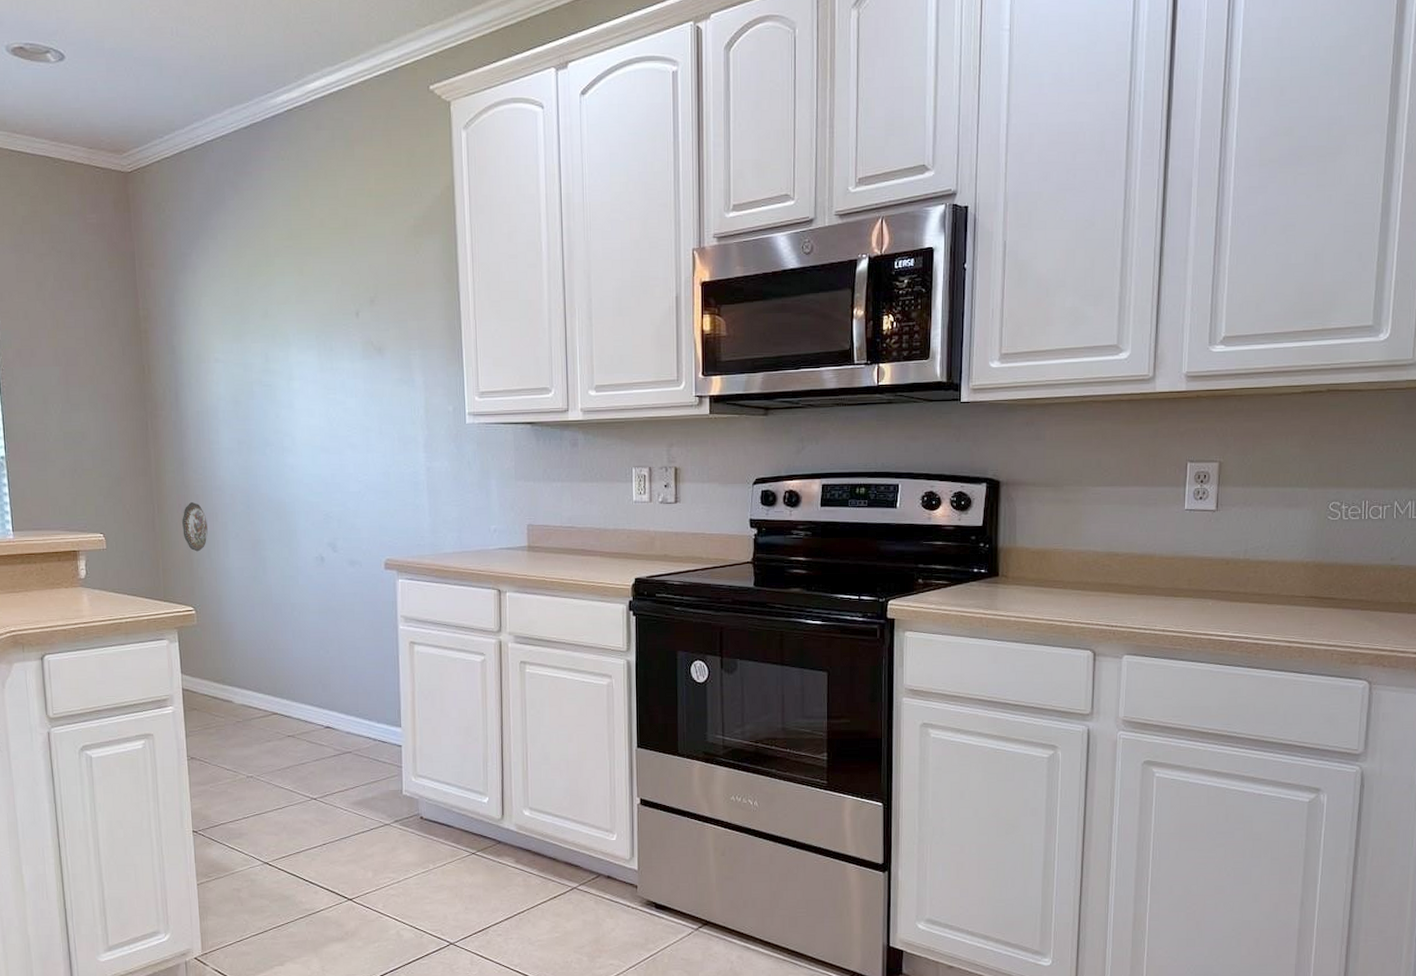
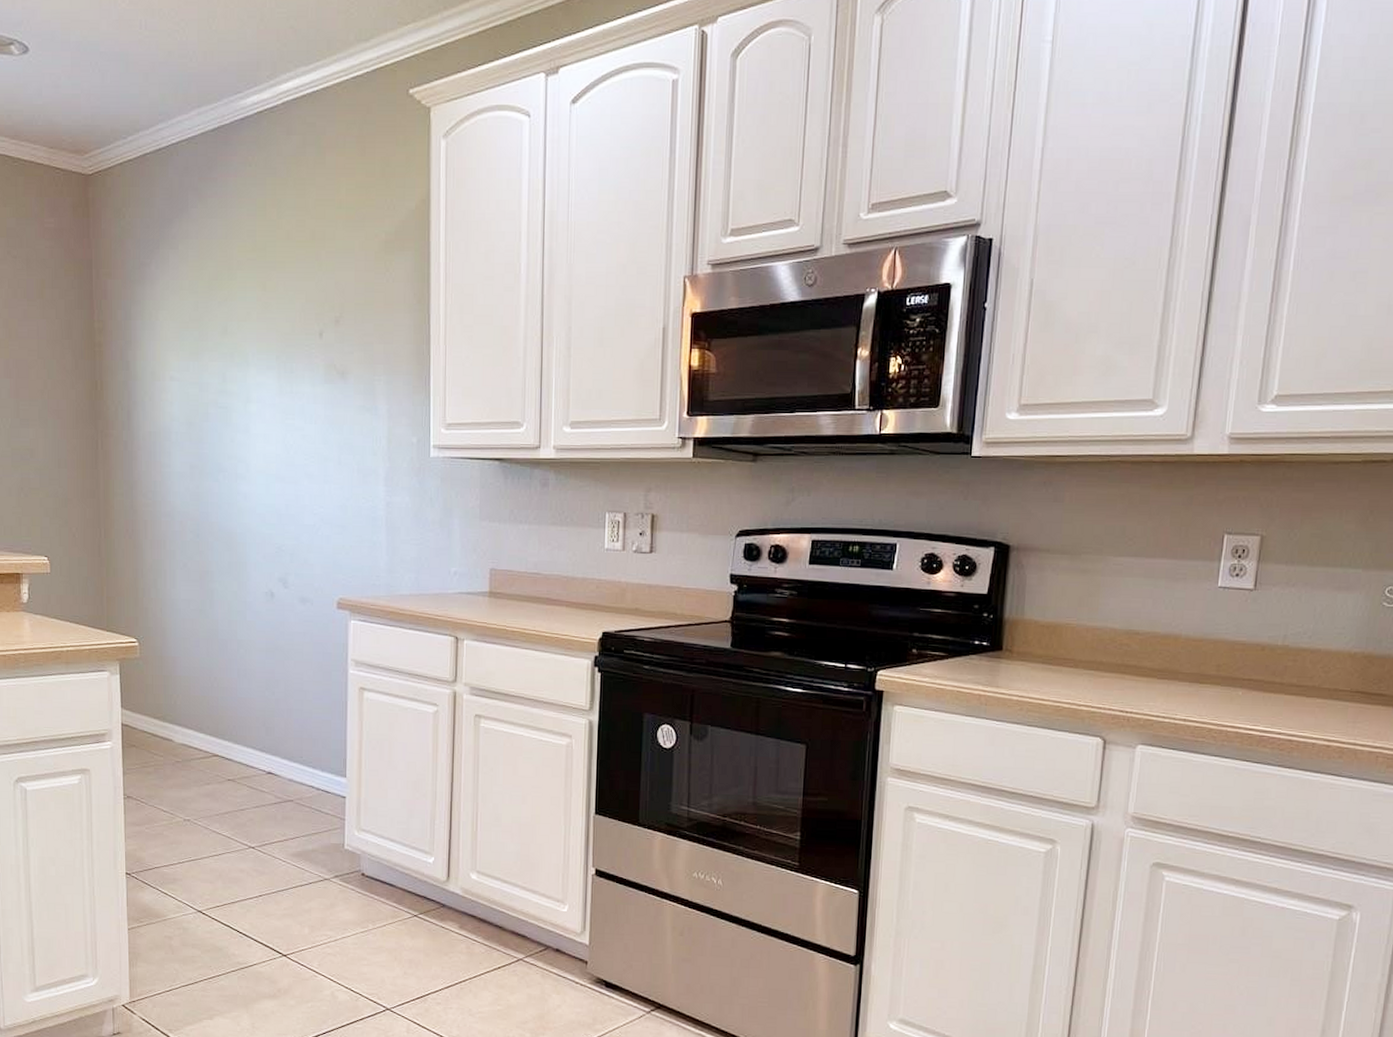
decorative plate: present [182,502,208,552] -> none [129,528,155,581]

